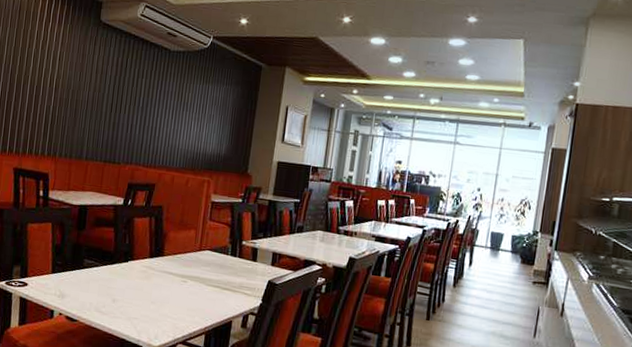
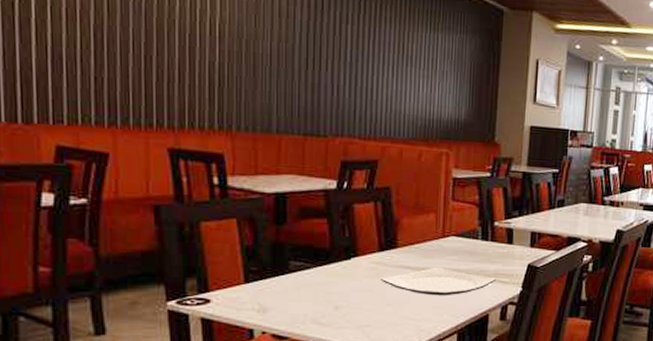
plate: none [149,275,241,301] -> present [381,267,497,296]

